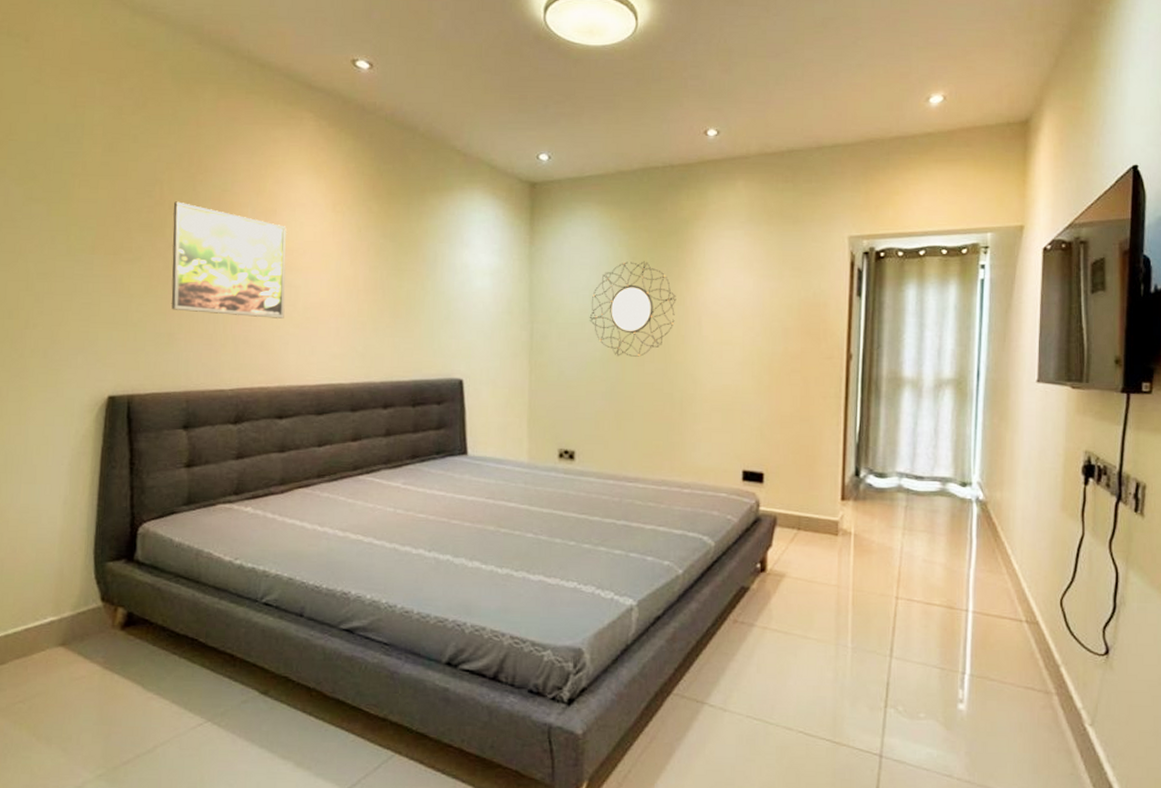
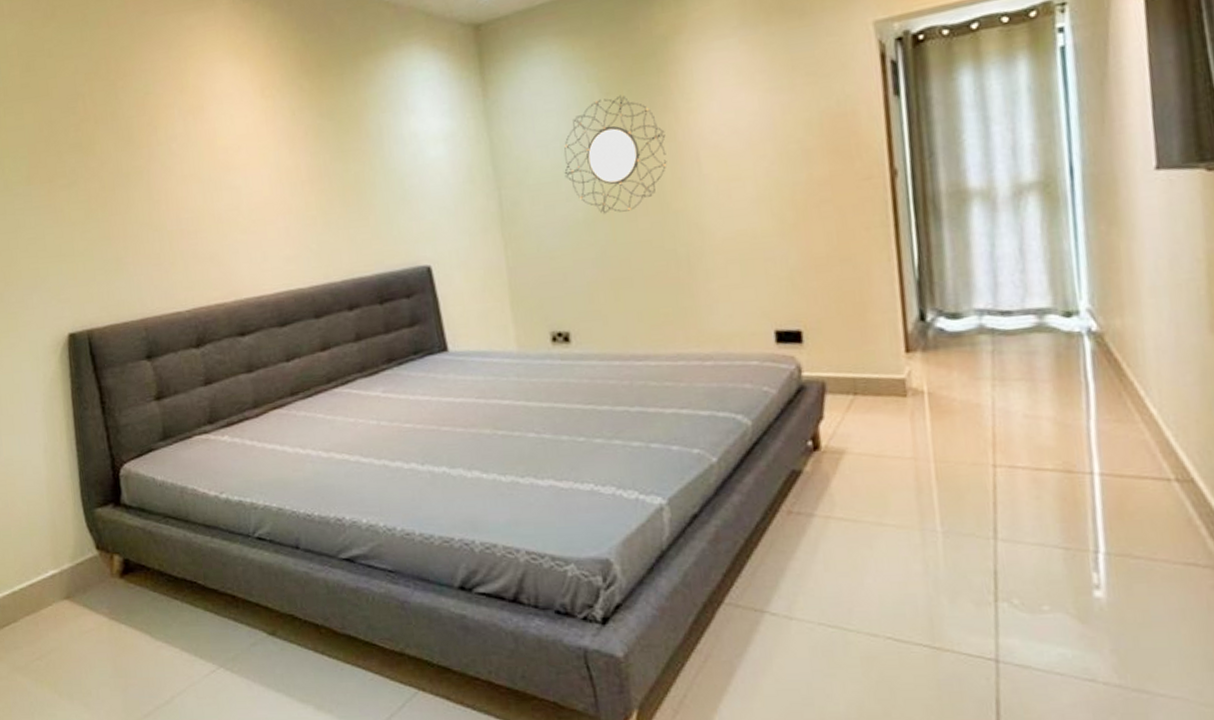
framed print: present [171,201,287,319] -> none [99,113,230,233]

